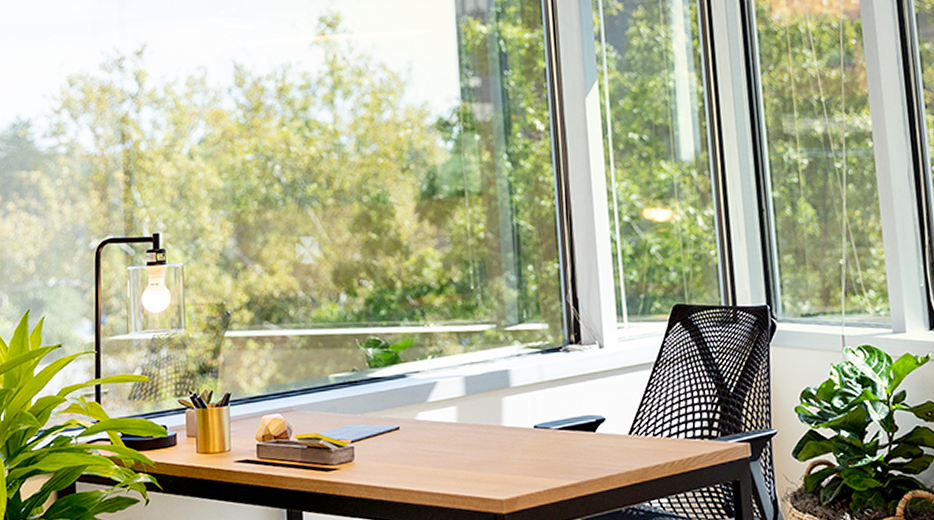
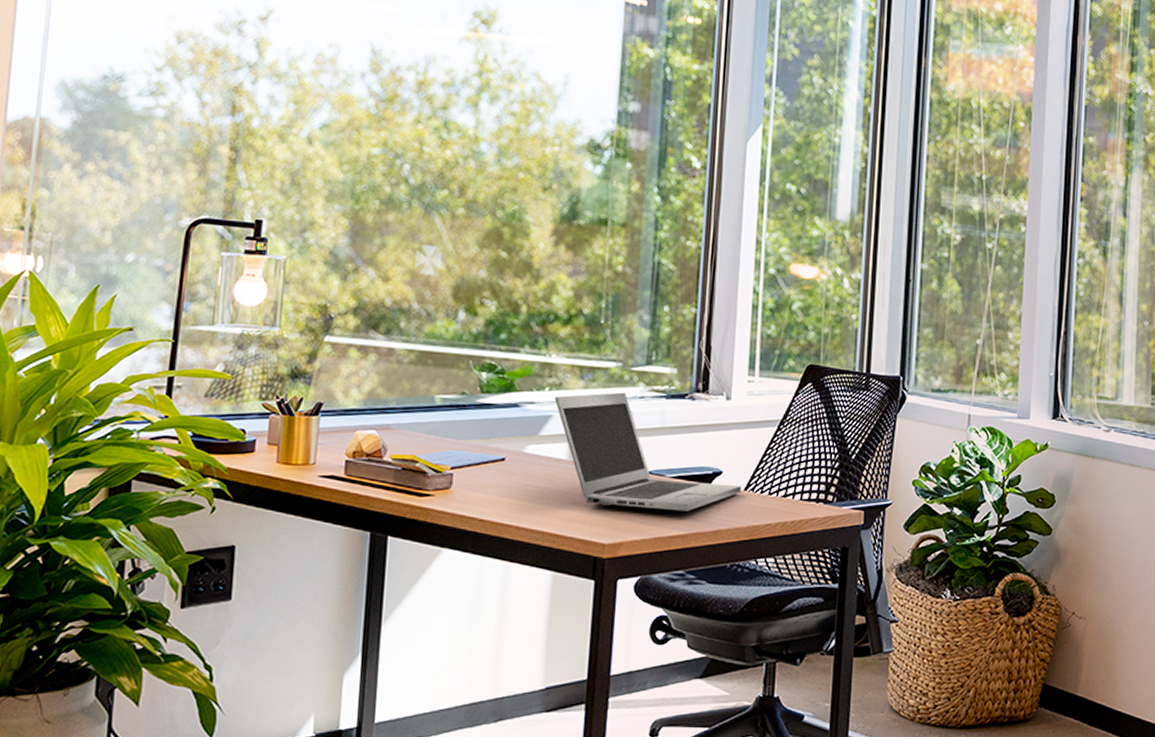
laptop: none [437,352,627,463] -> present [554,392,742,511]

